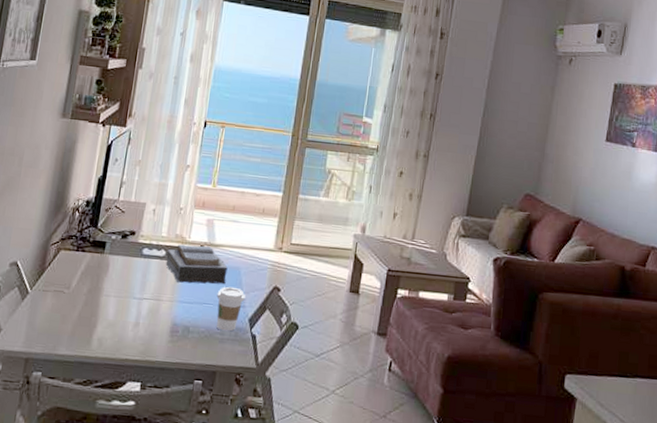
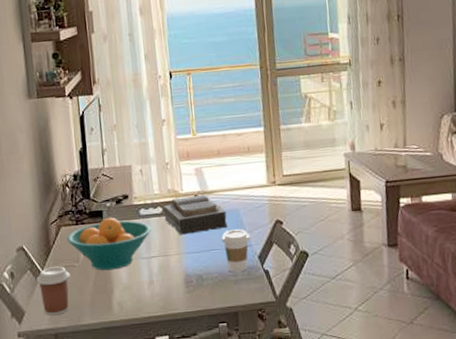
coffee cup: none [21,288,58,339] -> present [36,266,70,315]
fruit bowl: none [64,249,151,305] -> present [67,217,152,271]

